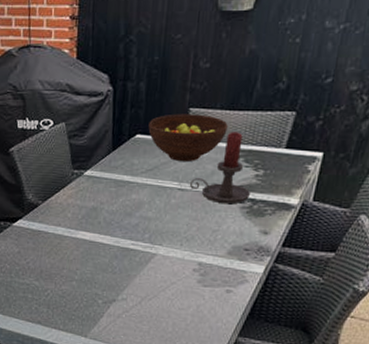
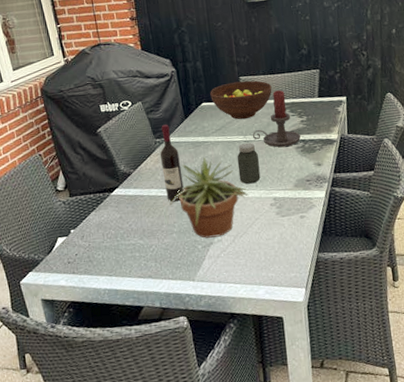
wine bottle: none [73,154,97,246] -> present [160,124,184,202]
potted plant: none [75,201,170,295] -> present [170,157,249,238]
jar: none [162,191,192,241] -> present [237,142,261,184]

